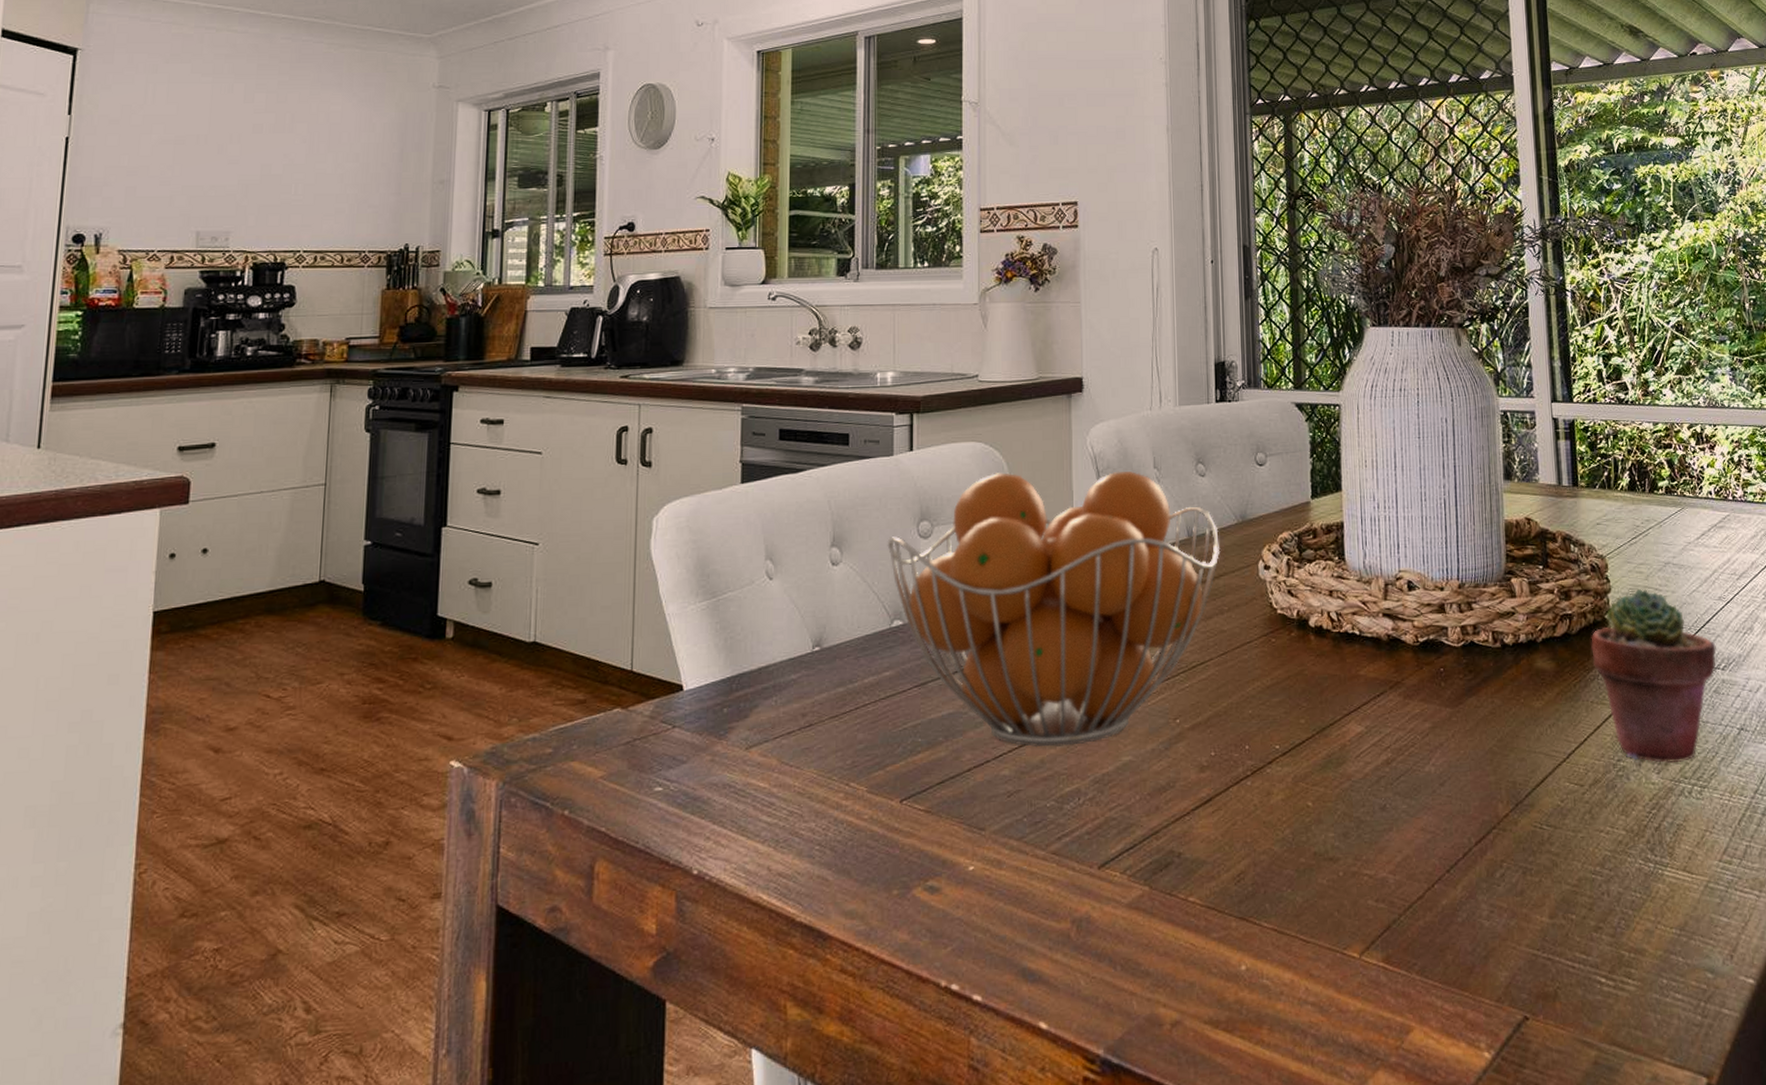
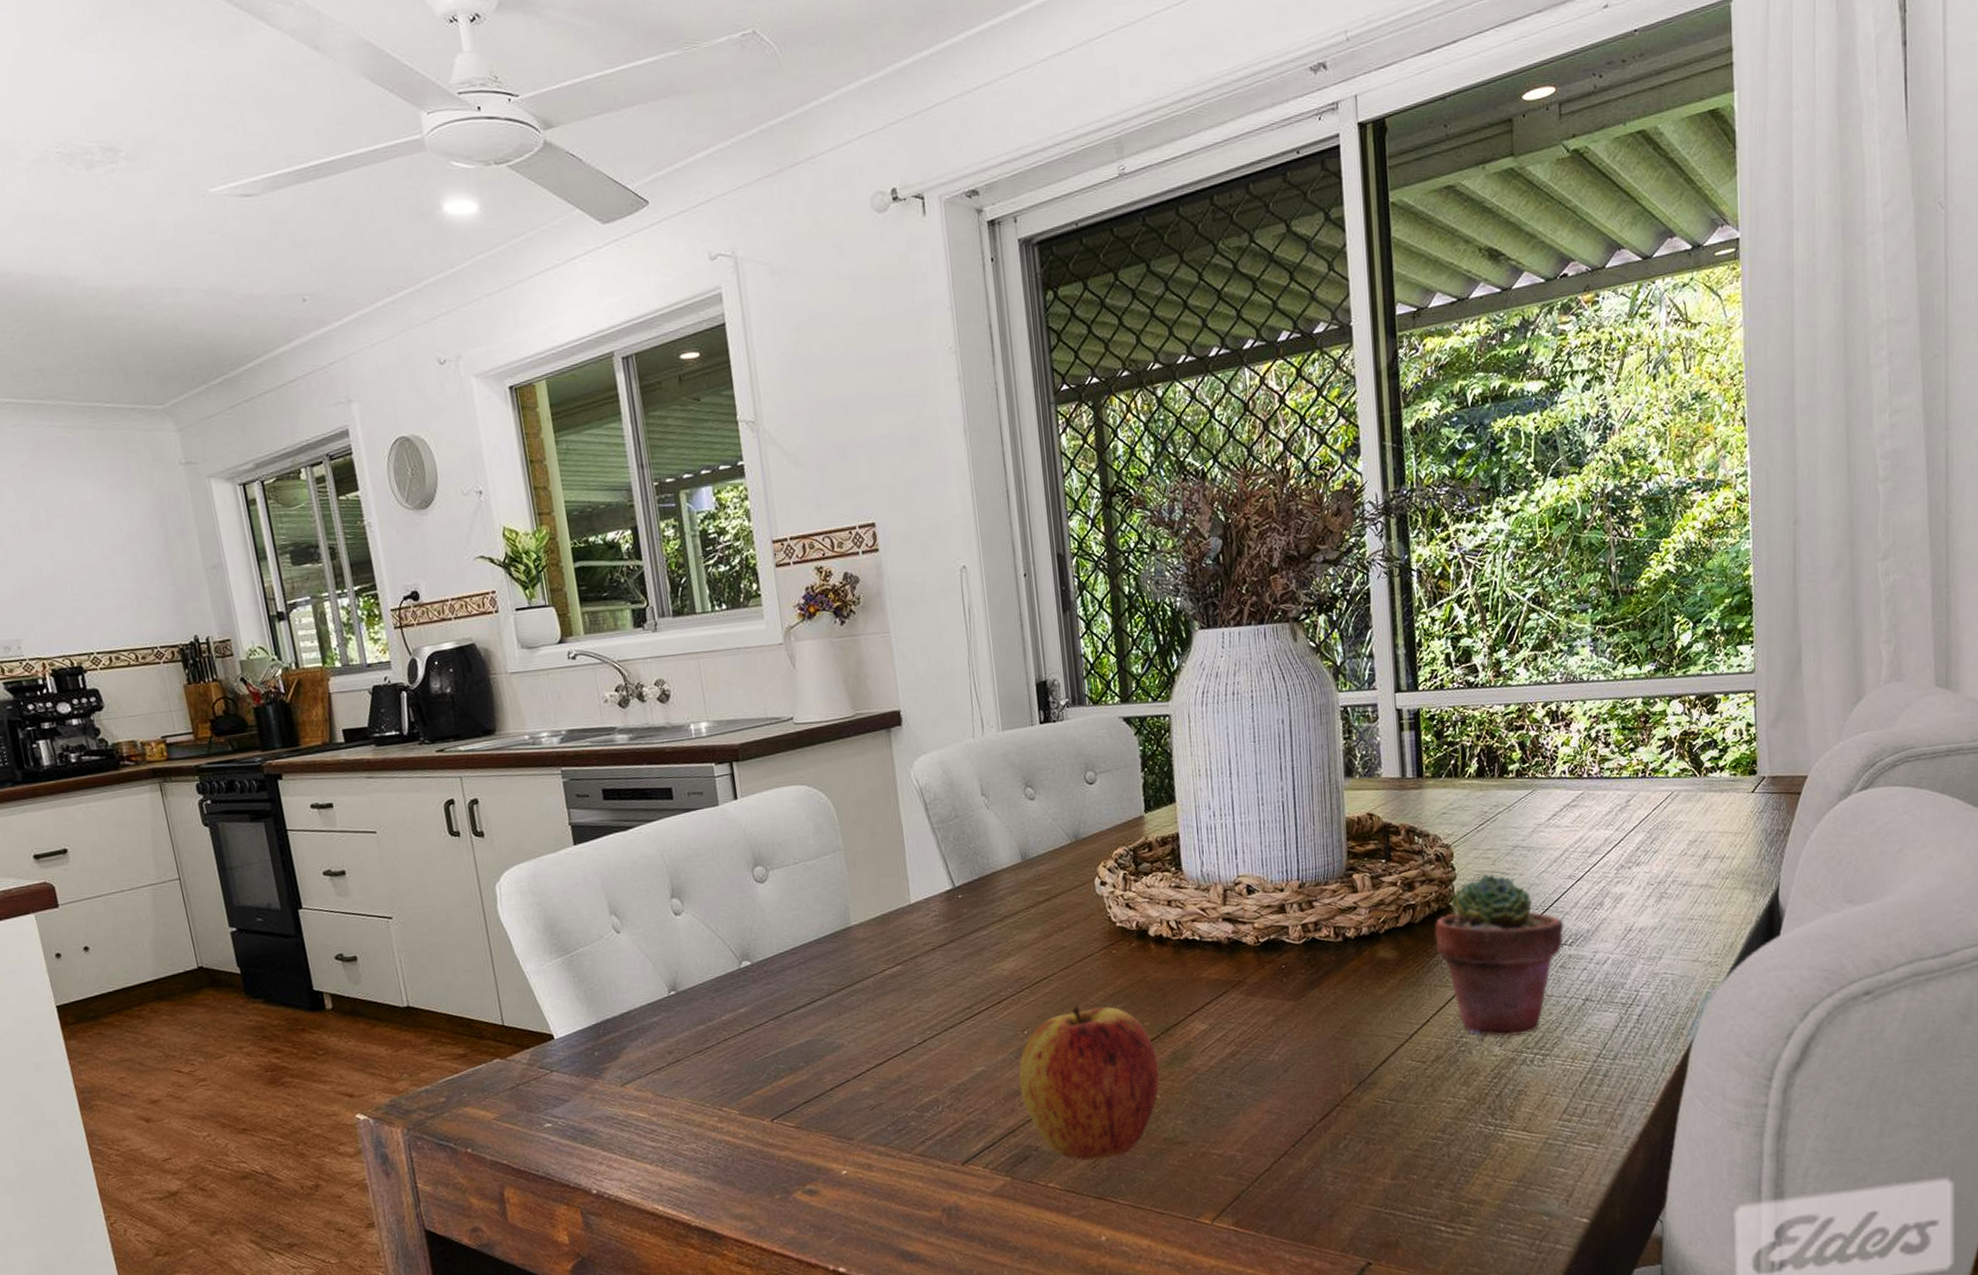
fruit basket: present [887,471,1221,748] -> none [724,801,1056,1066]
apple: none [1166,696,1313,873] -> present [1019,1006,1160,1161]

